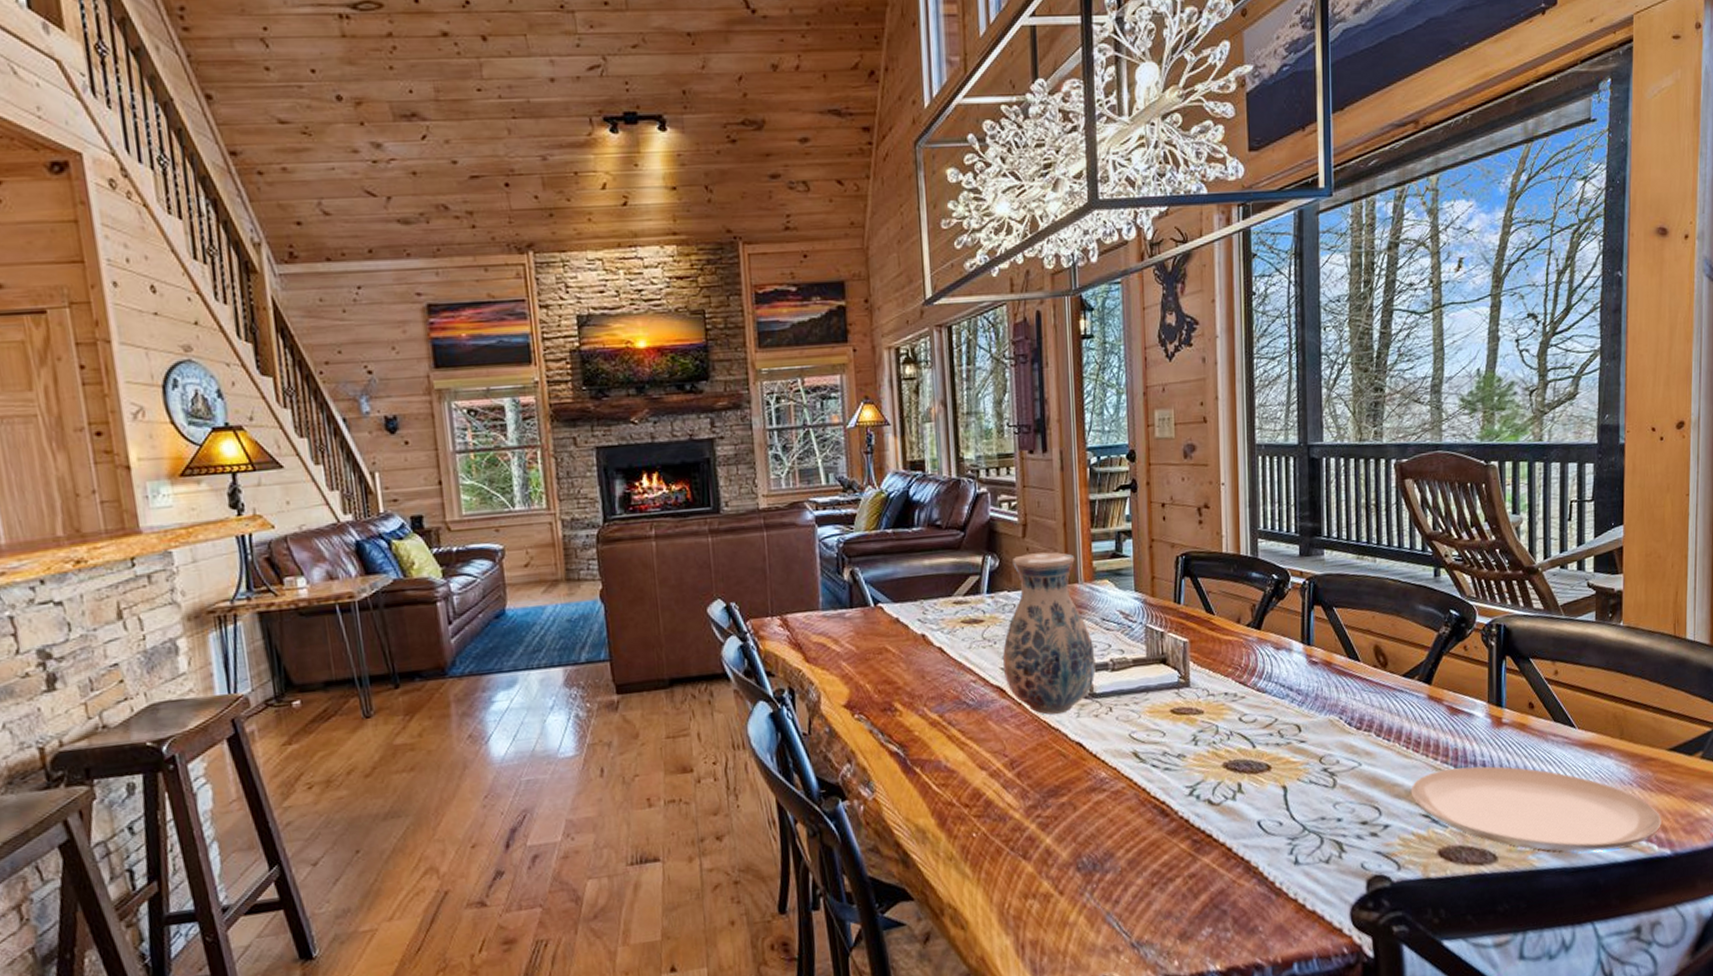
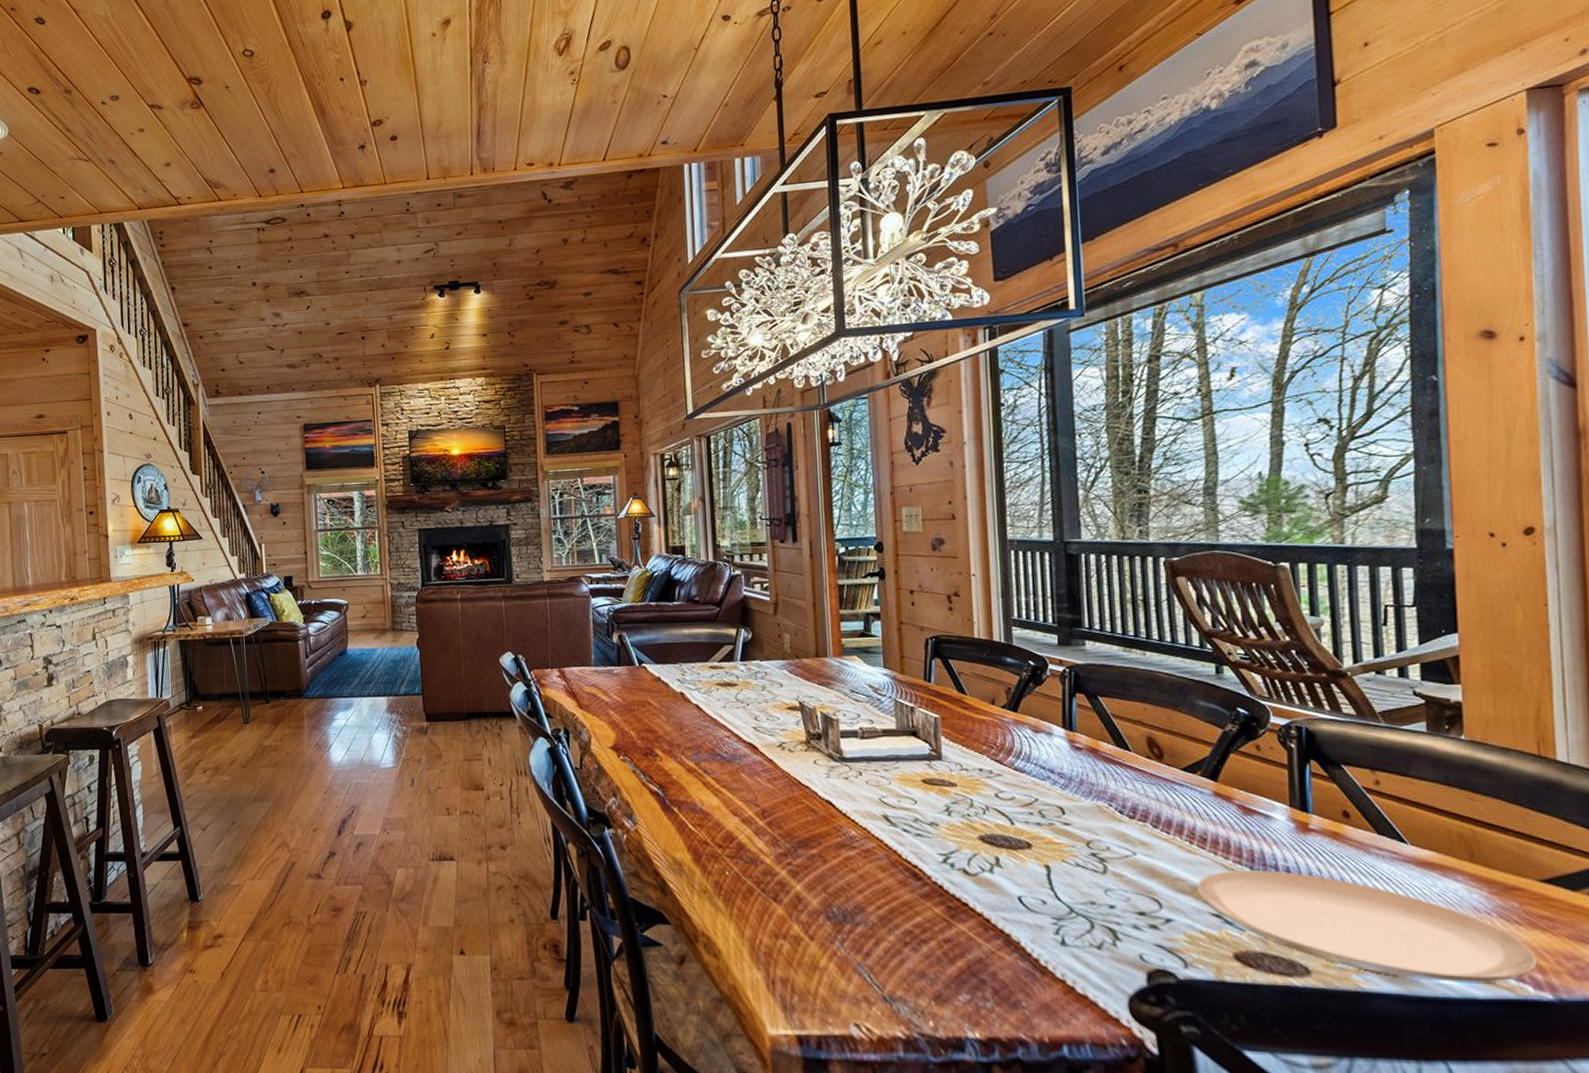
vase: present [1002,552,1096,715] -> none [754,628,845,773]

